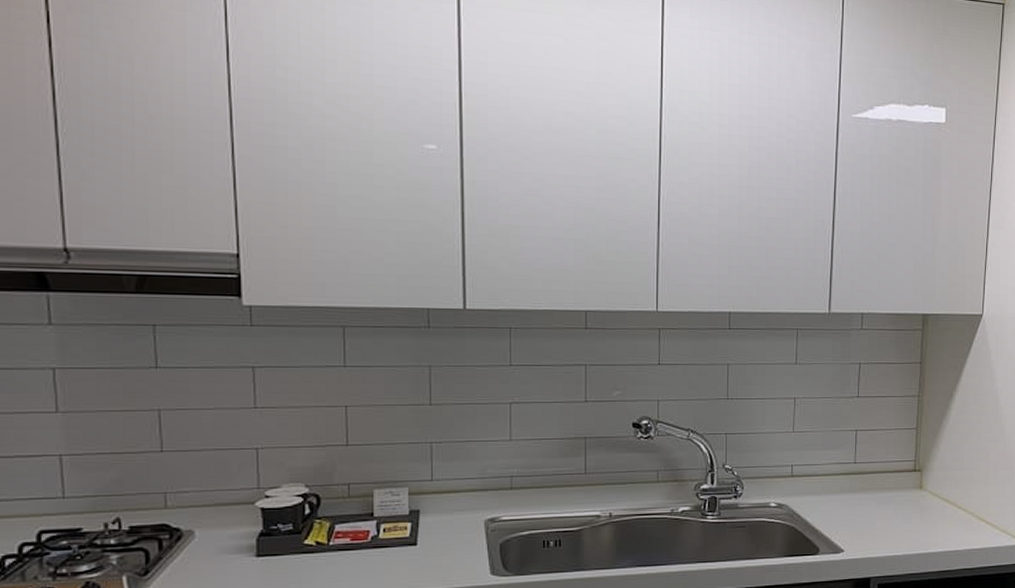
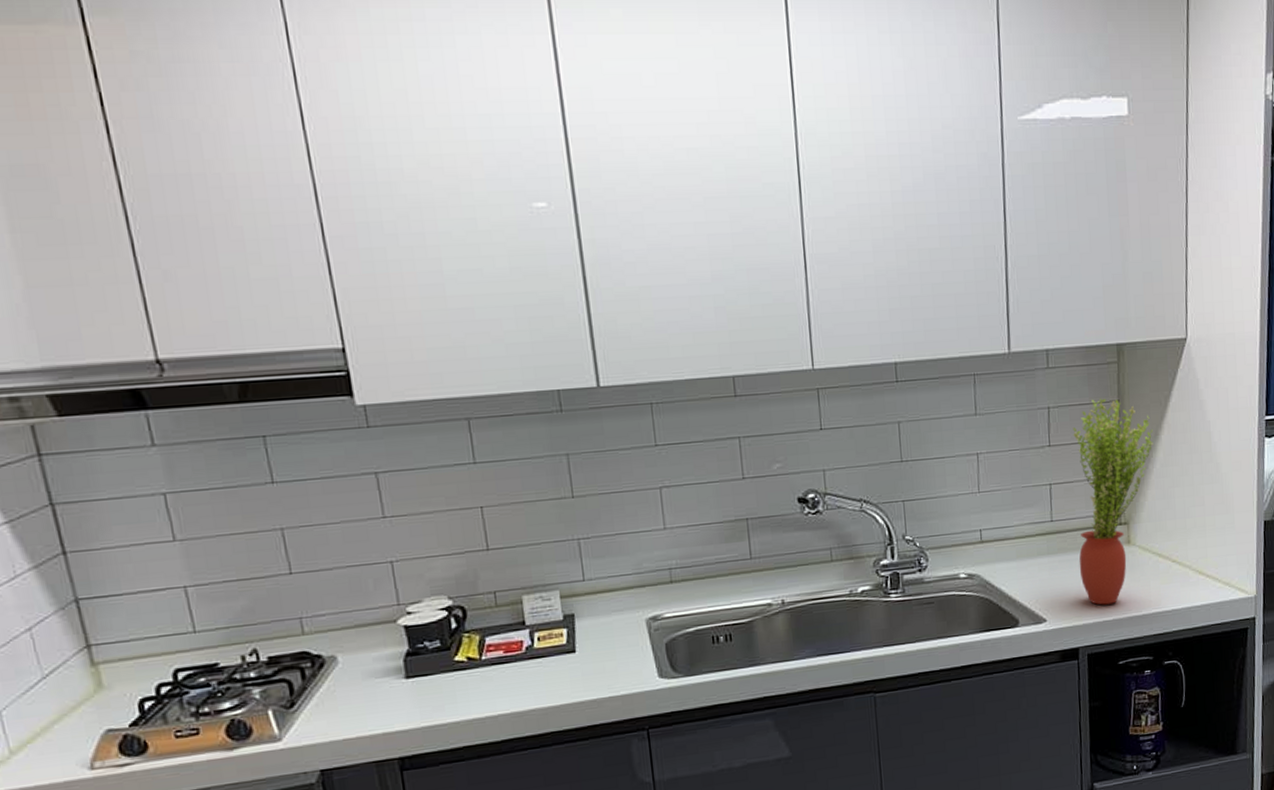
potted plant: none [876,359,948,541] -> present [1073,398,1154,605]

